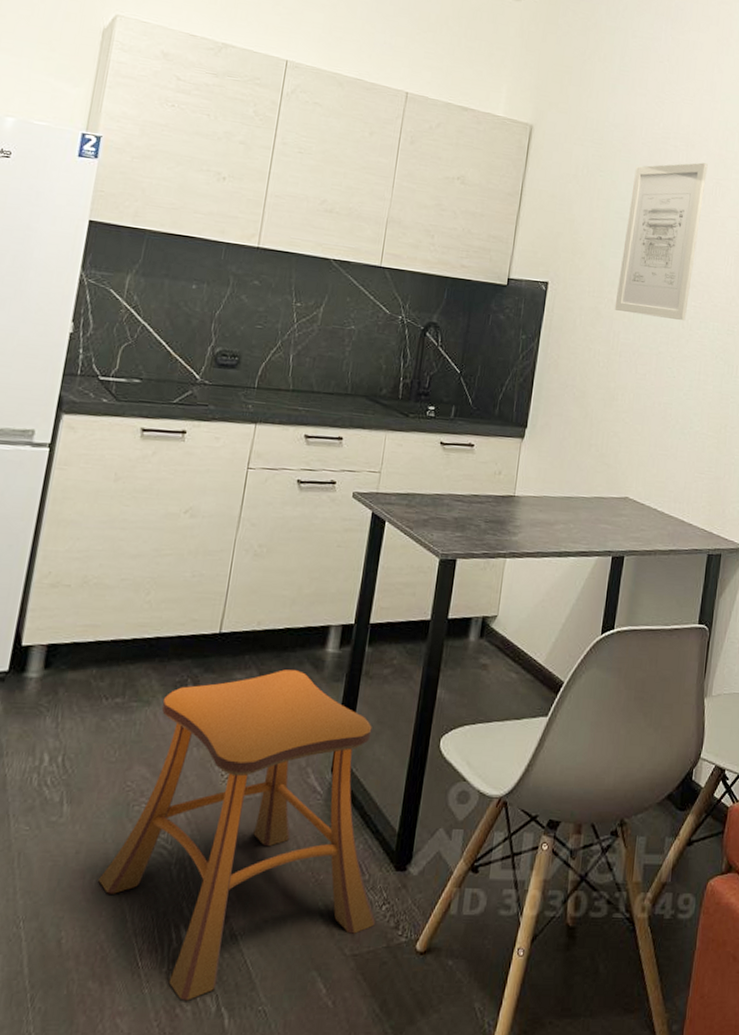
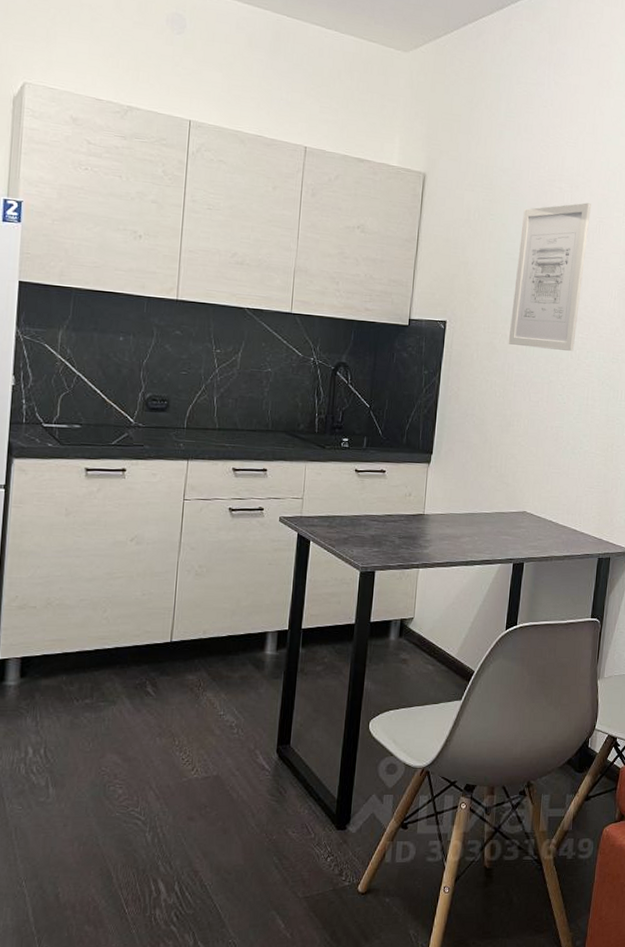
stool: present [98,669,375,1001] -> none [85,670,322,937]

